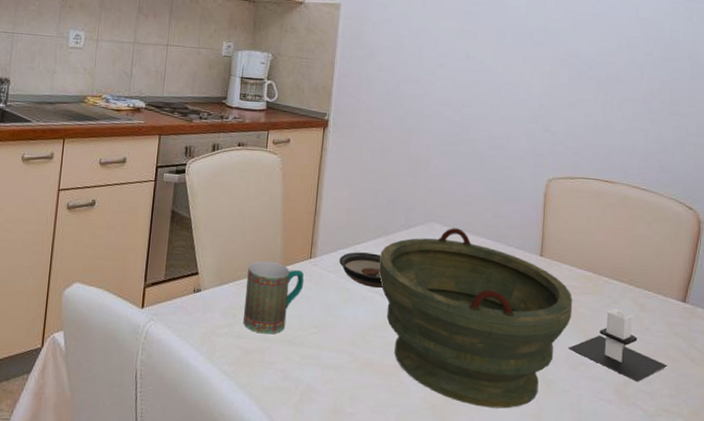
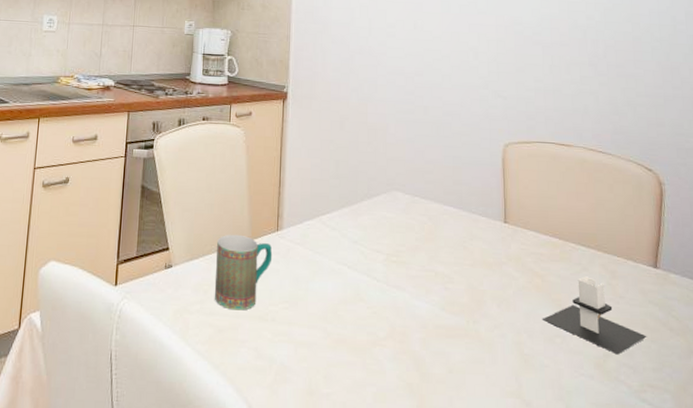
saucer: present [339,252,383,288] -> none [306,223,350,259]
bowl: present [379,228,573,409] -> none [345,196,543,386]

